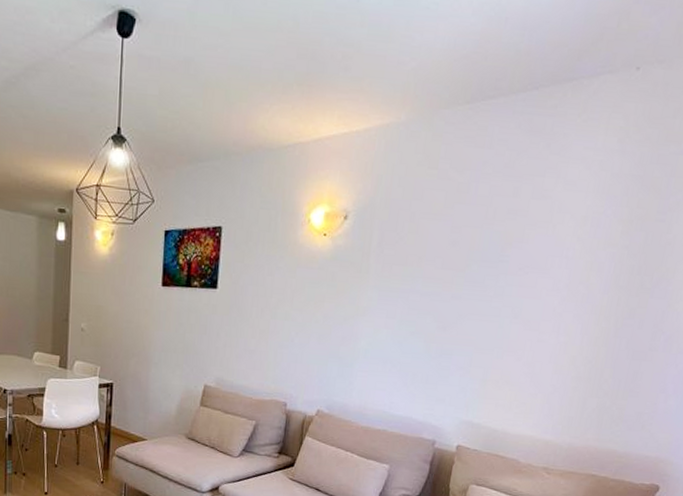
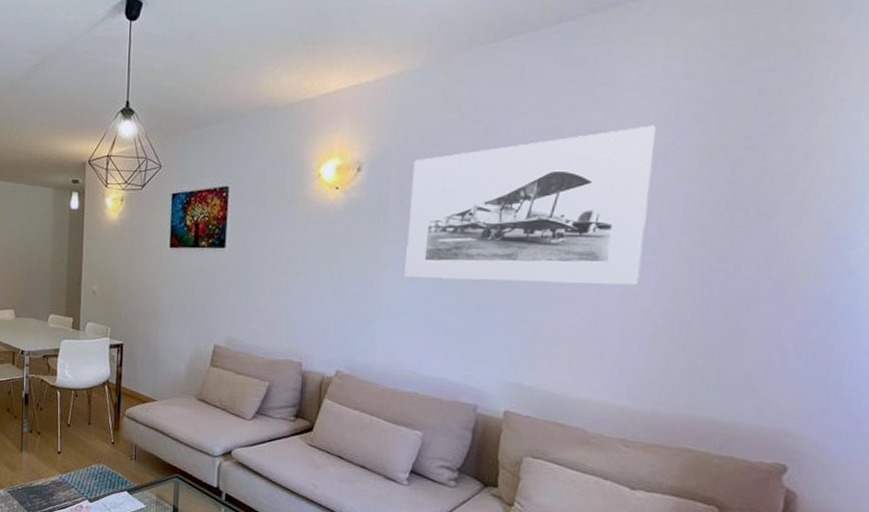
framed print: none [381,195,593,337] -> present [404,125,656,285]

